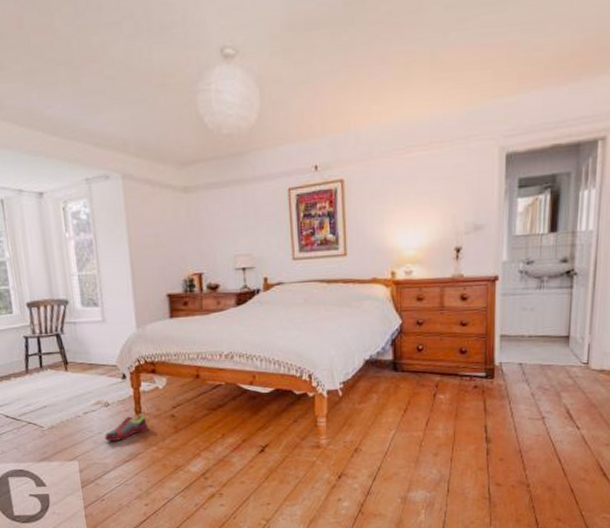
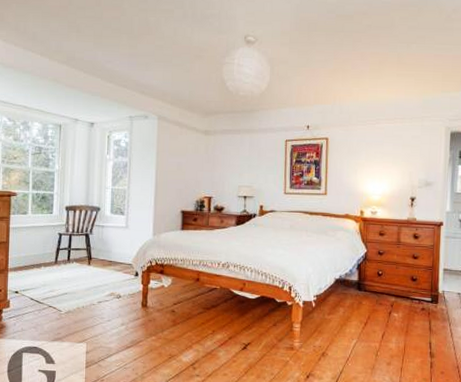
shoe: present [105,413,149,441] -> none [113,306,151,329]

